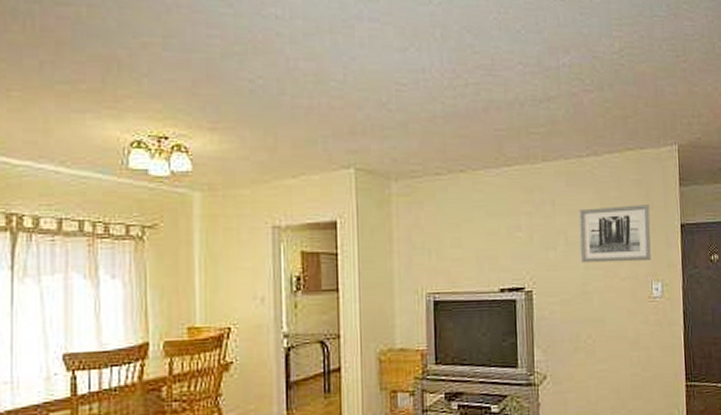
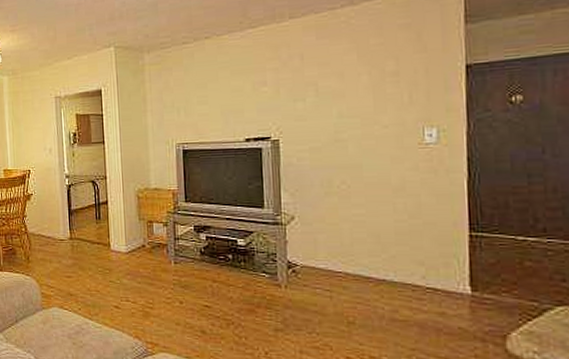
wall art: present [578,205,651,263] -> none [330,48,424,112]

